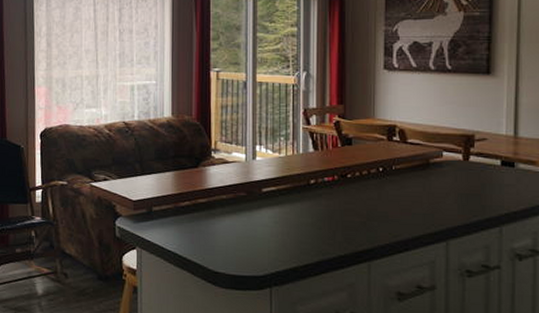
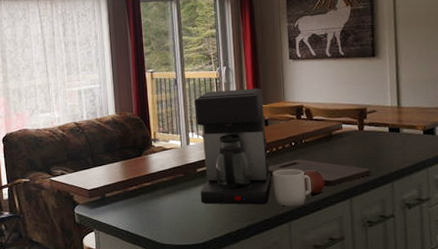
coffee maker: none [264,99,351,237] -> present [195,88,272,205]
cutting board: none [348,187,474,224] -> present [268,159,370,186]
mug: none [352,197,400,245] -> present [272,168,312,207]
fruit: none [392,203,416,231] -> present [304,170,325,194]

